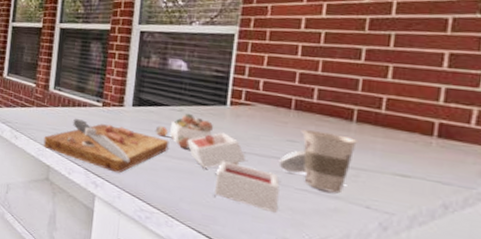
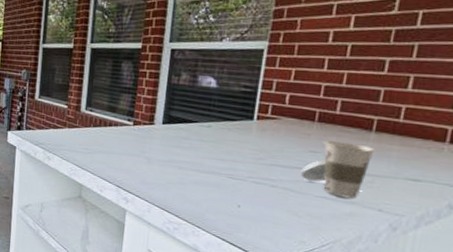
cutting board: present [43,113,281,214] -> none [75,128,301,220]

